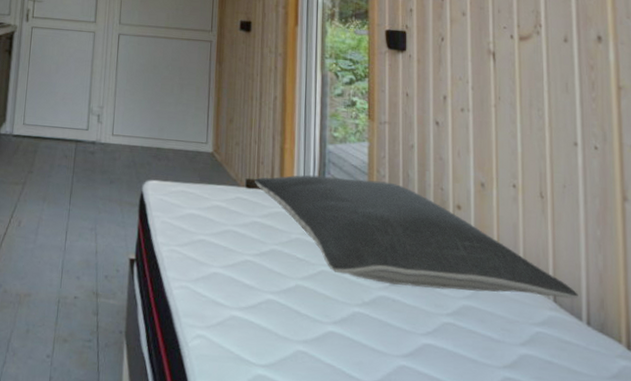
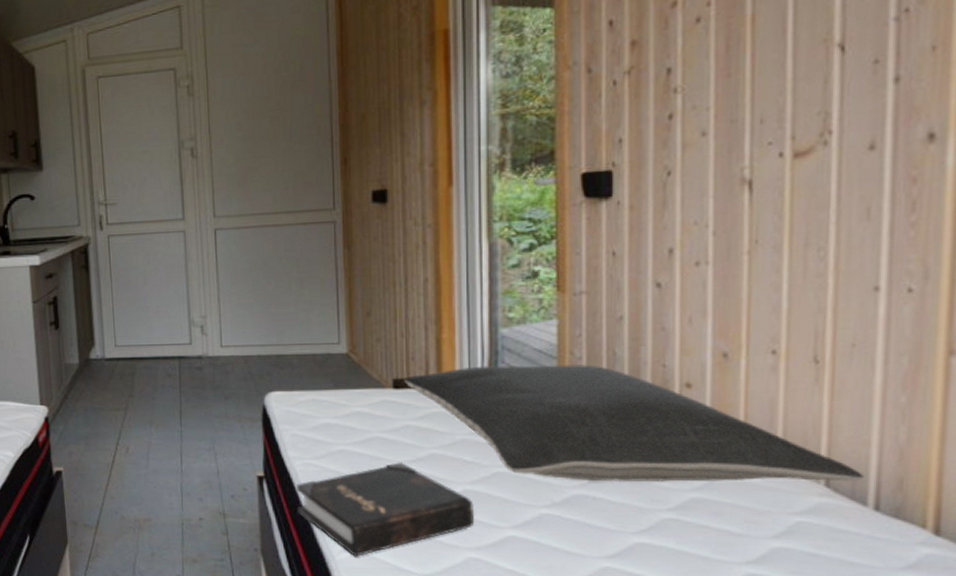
hardback book: none [160,255,304,344] -> present [297,462,475,556]

